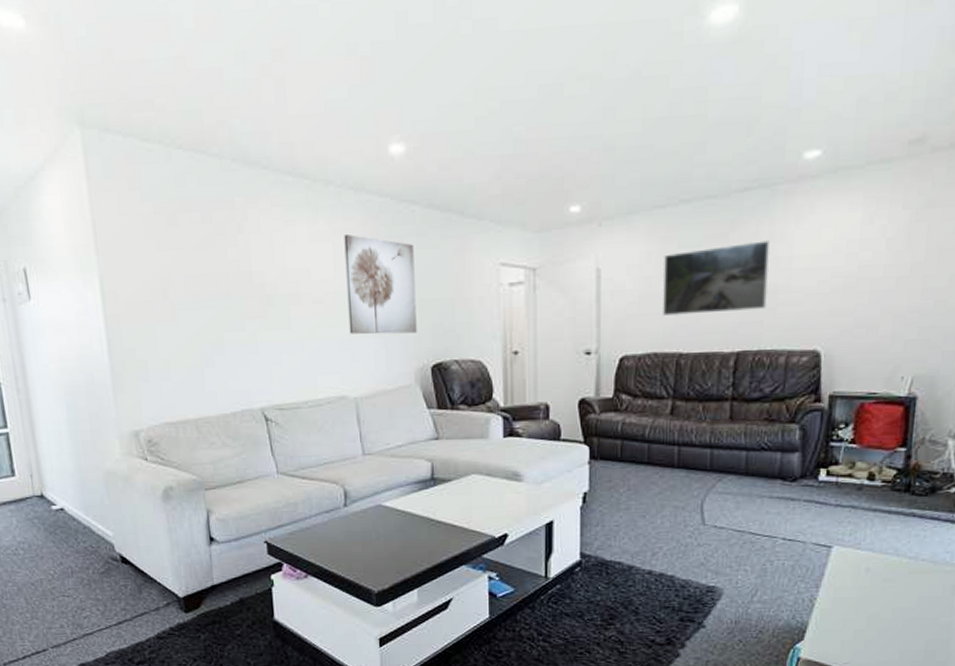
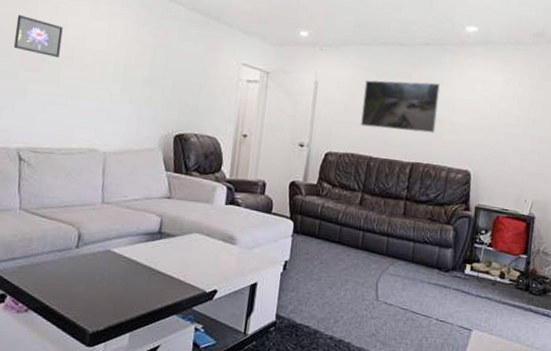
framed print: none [229,255,285,298] -> present [13,15,63,57]
wall art: present [344,234,417,335] -> none [110,18,176,106]

